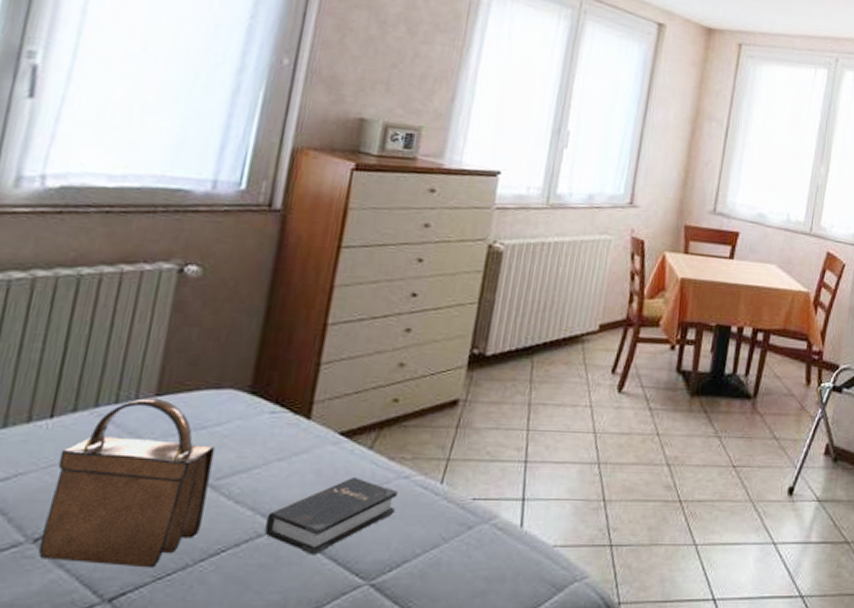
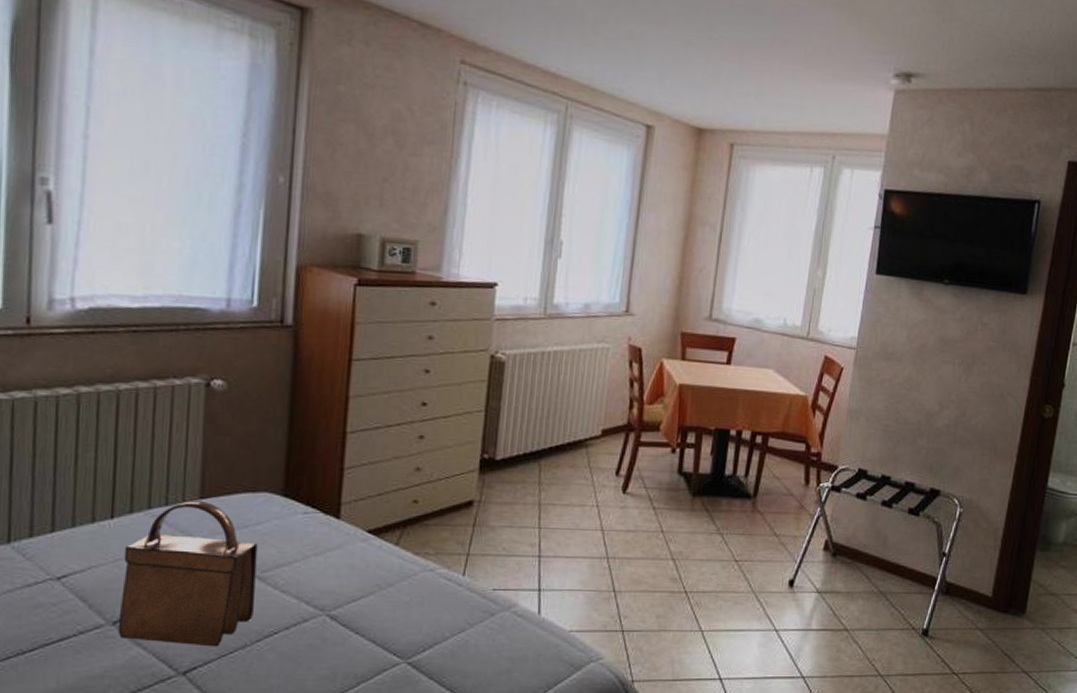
hardback book: present [264,478,398,555] -> none [310,570,424,637]

